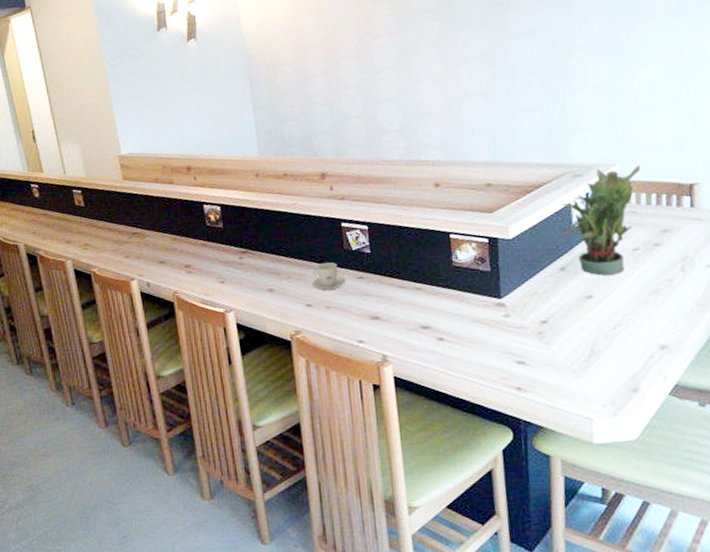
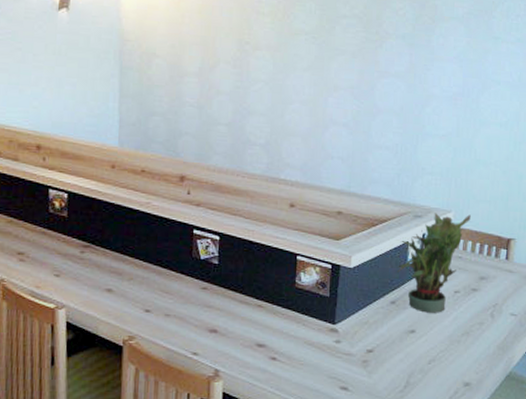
teacup: present [311,262,346,290] -> none [153,269,189,297]

